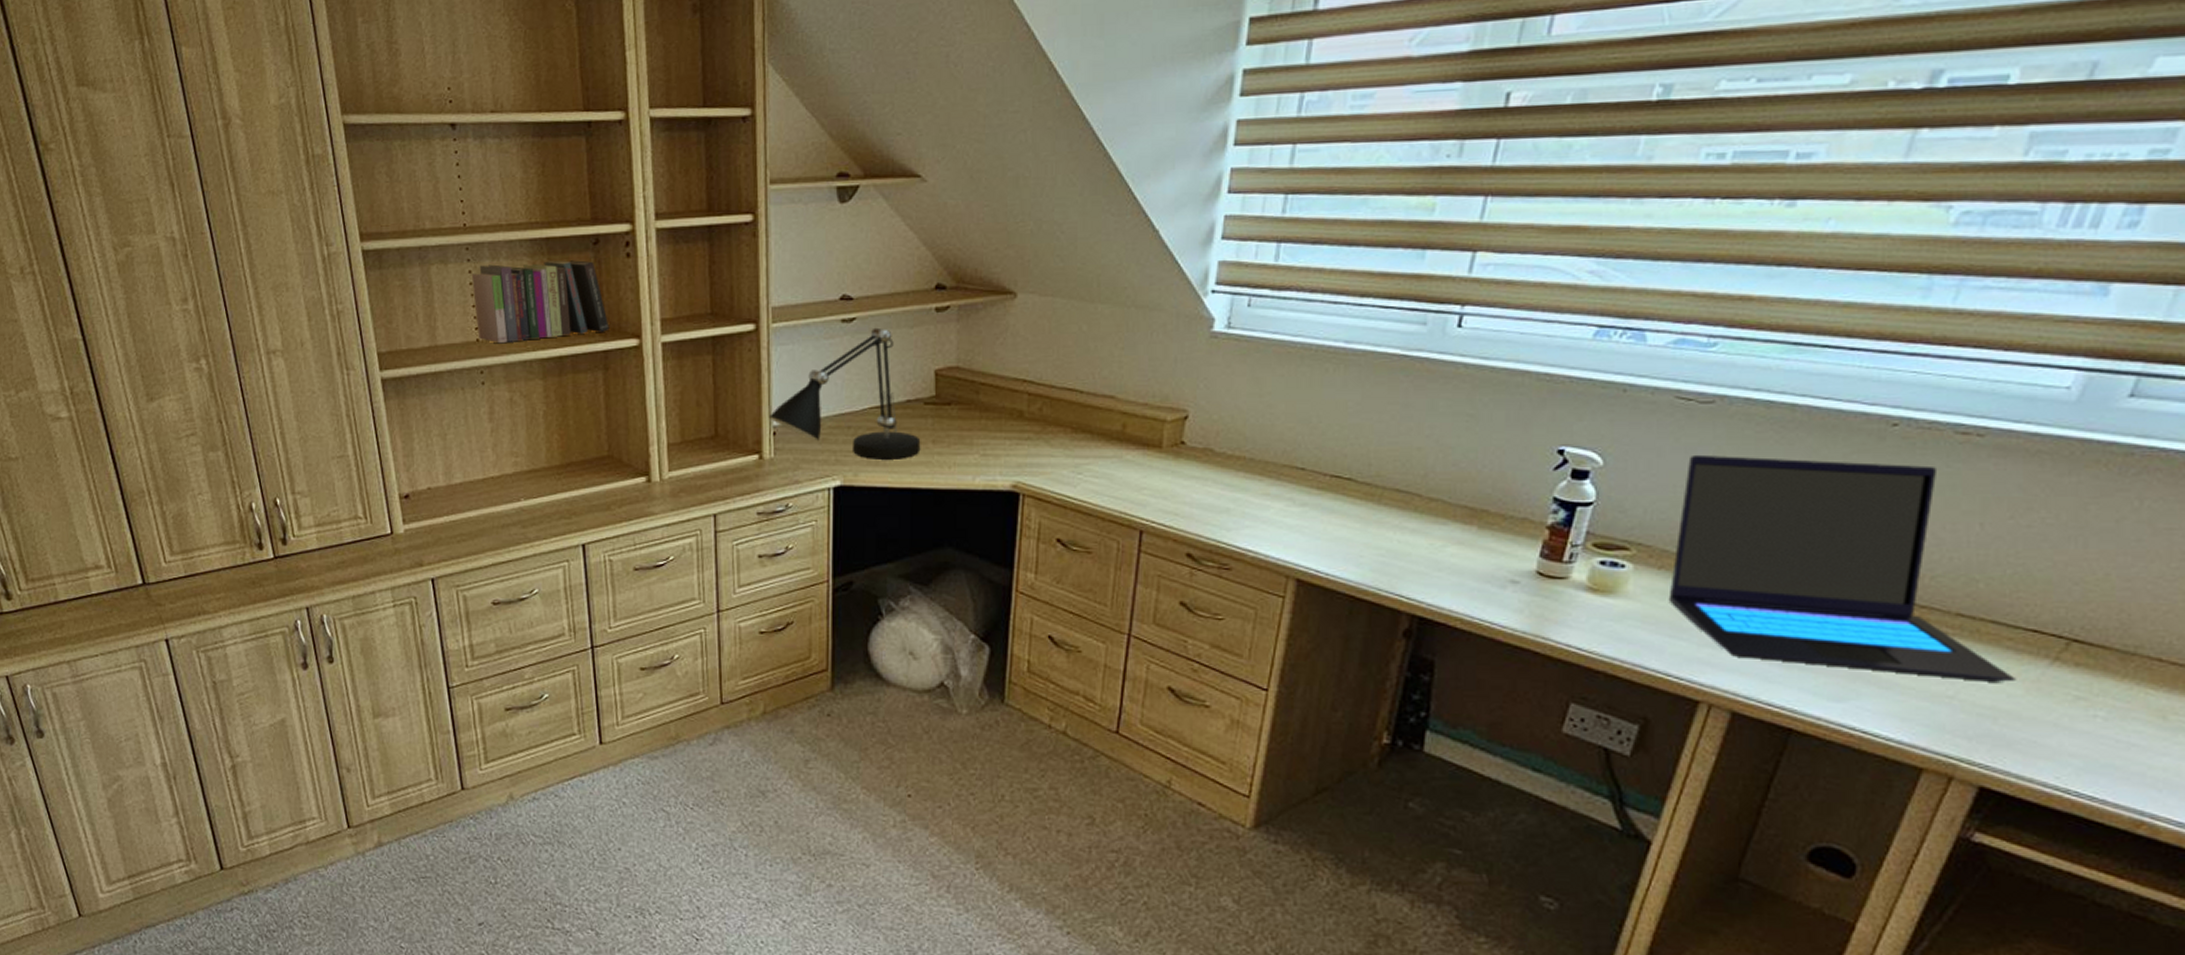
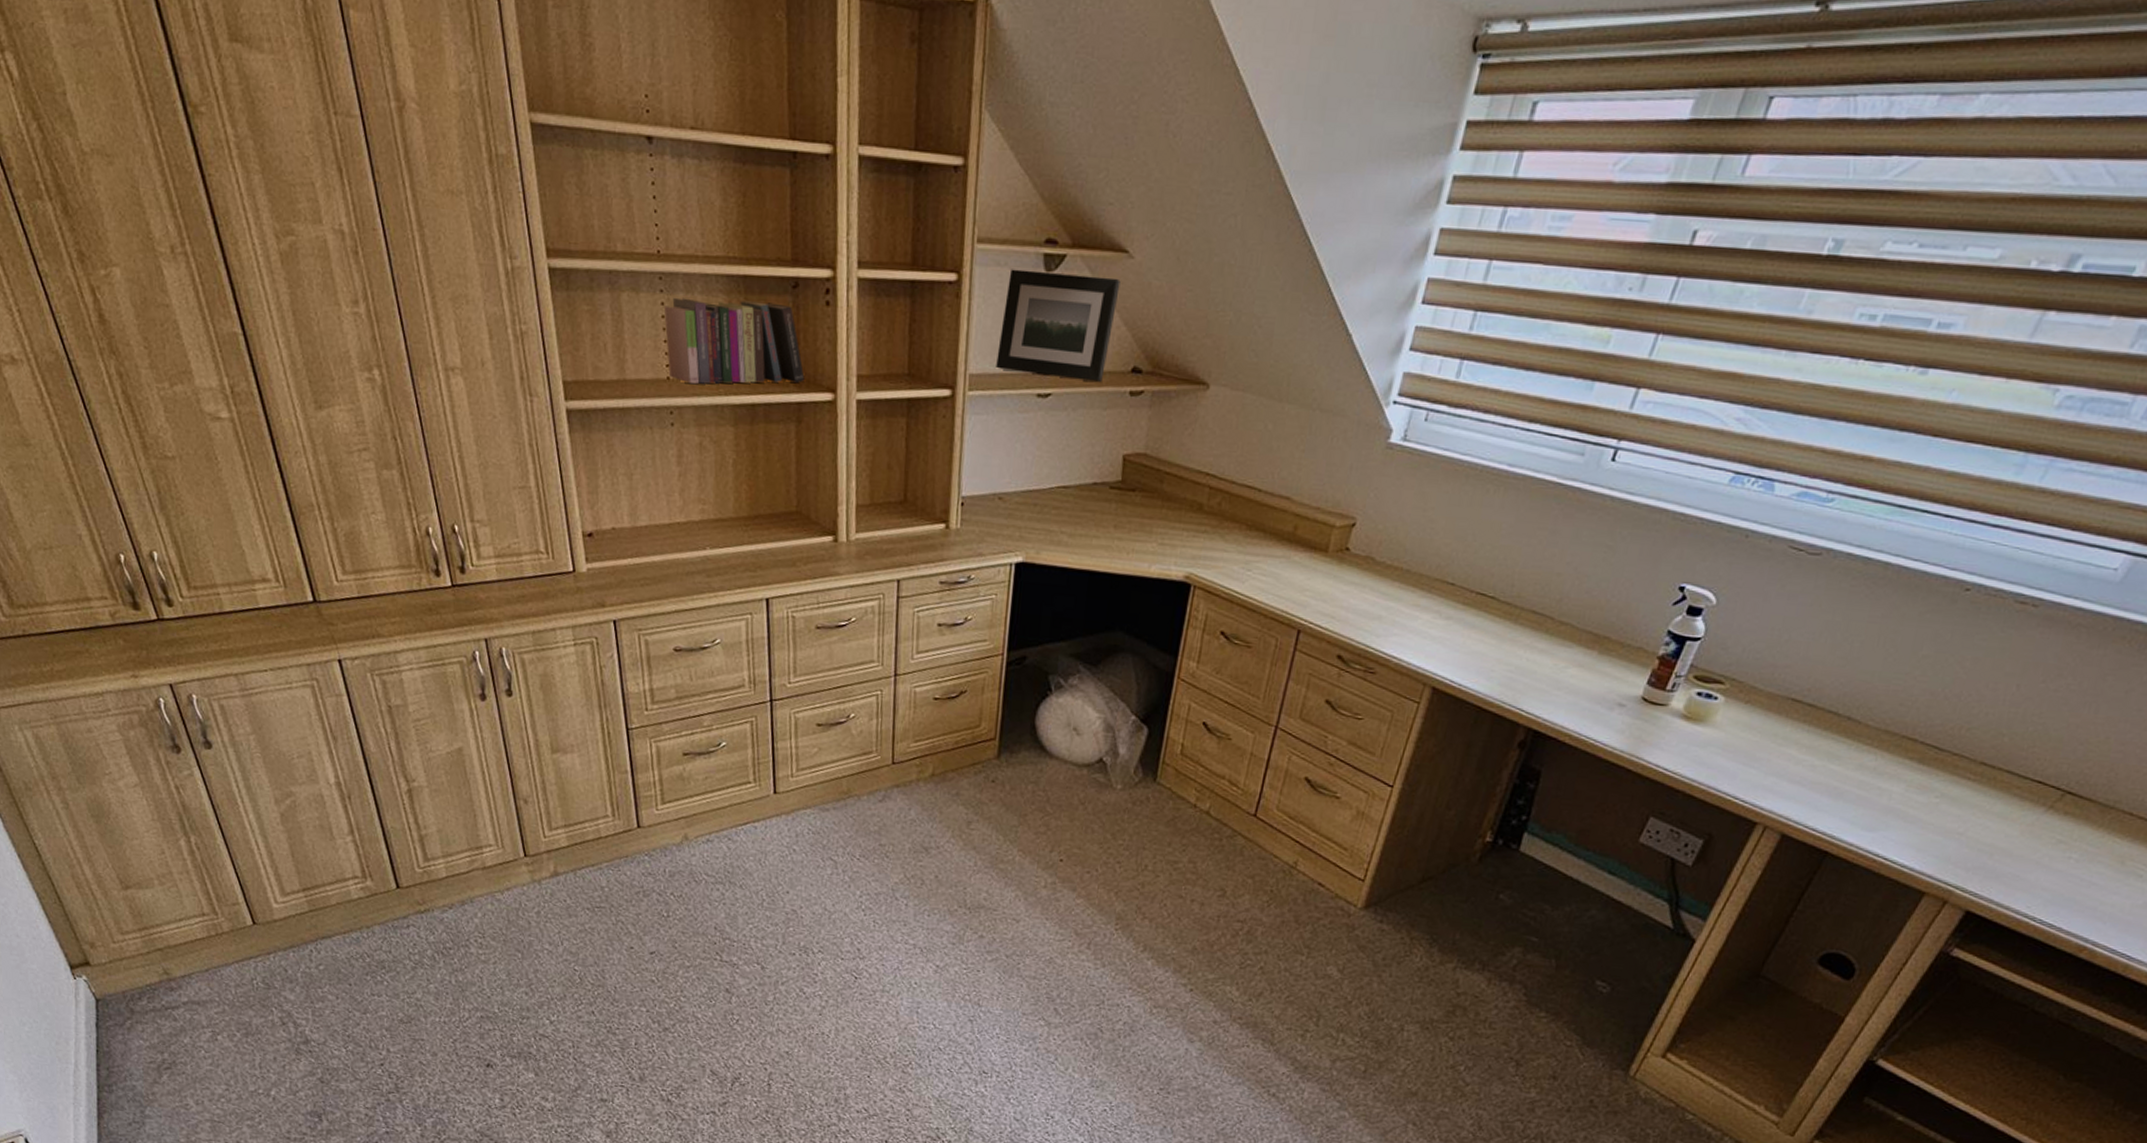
desk lamp: present [768,327,921,459] -> none [957,405,1103,541]
picture frame: none [798,202,916,303] -> present [996,269,1121,383]
laptop: present [1668,454,2016,682] -> none [1748,601,2016,825]

